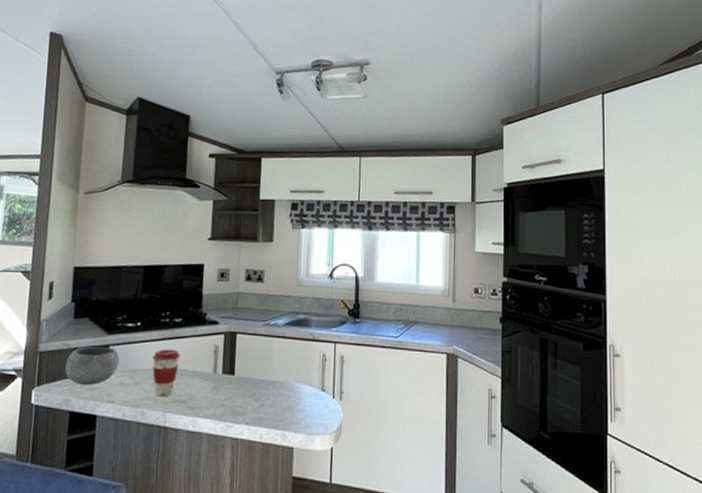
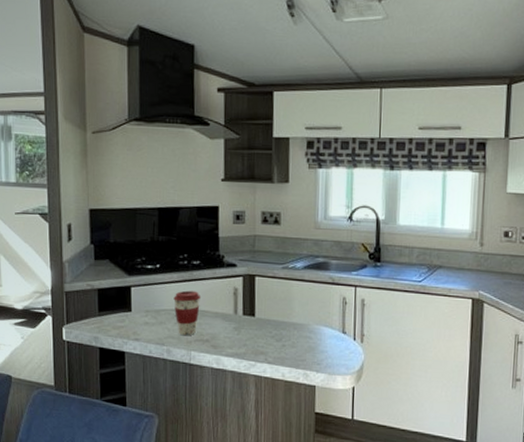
bowl: present [65,346,120,386] -> none [91,287,142,324]

